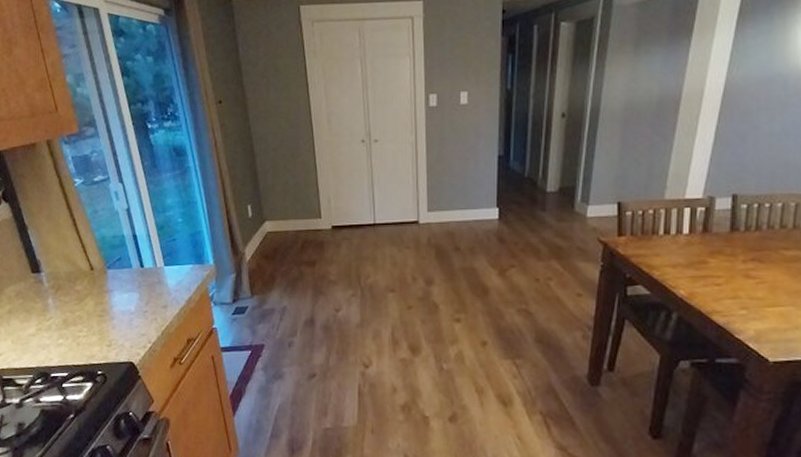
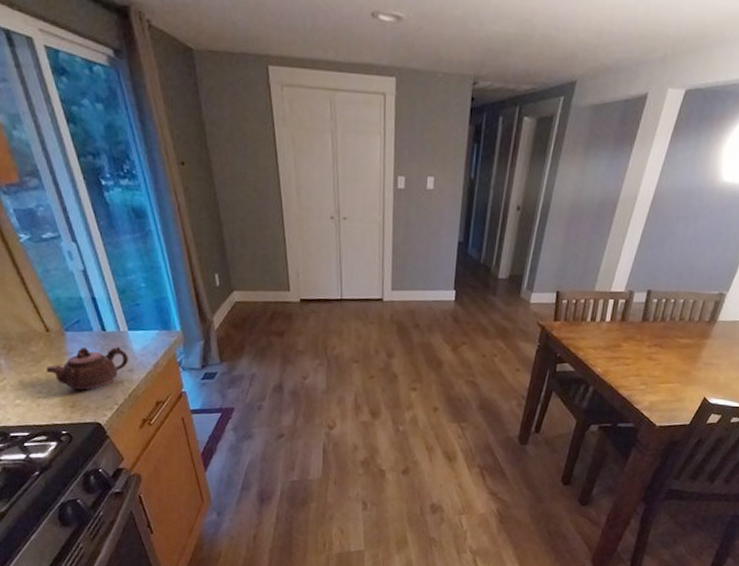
teapot: none [87,283,164,329] -> present [46,347,129,391]

